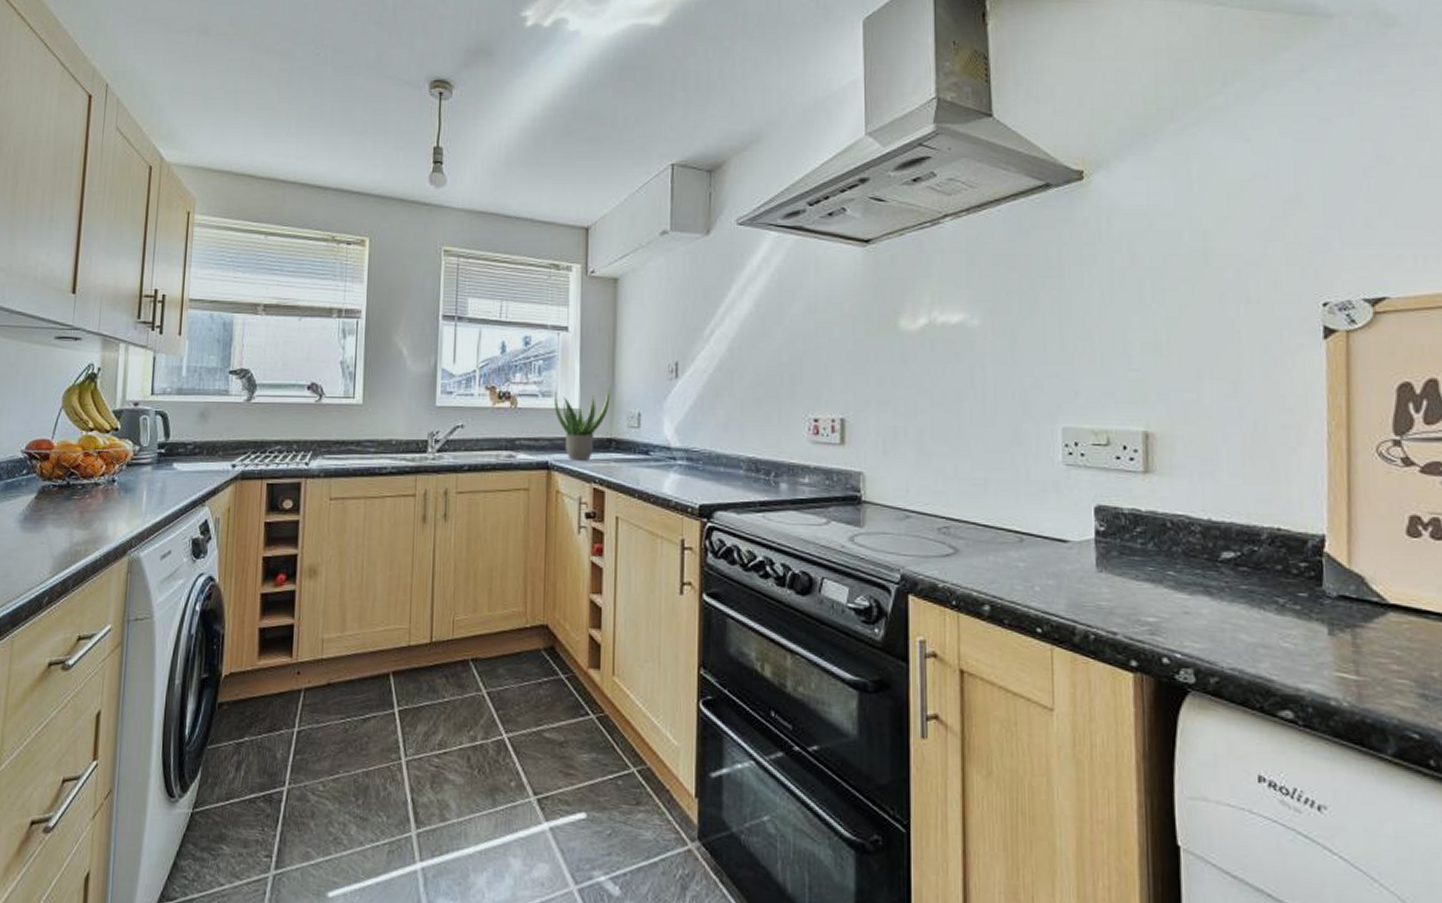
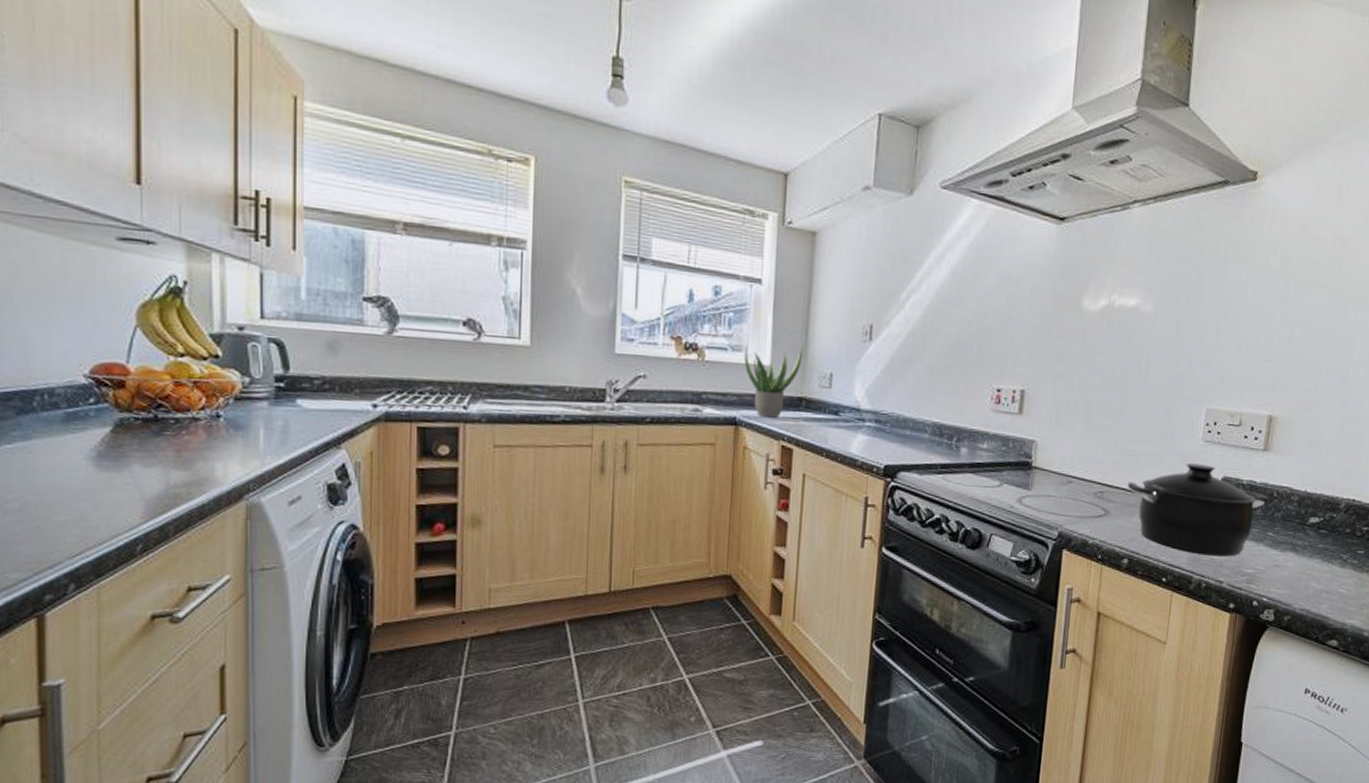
saucepan: none [977,491,1161,602] -> present [1127,463,1269,557]

